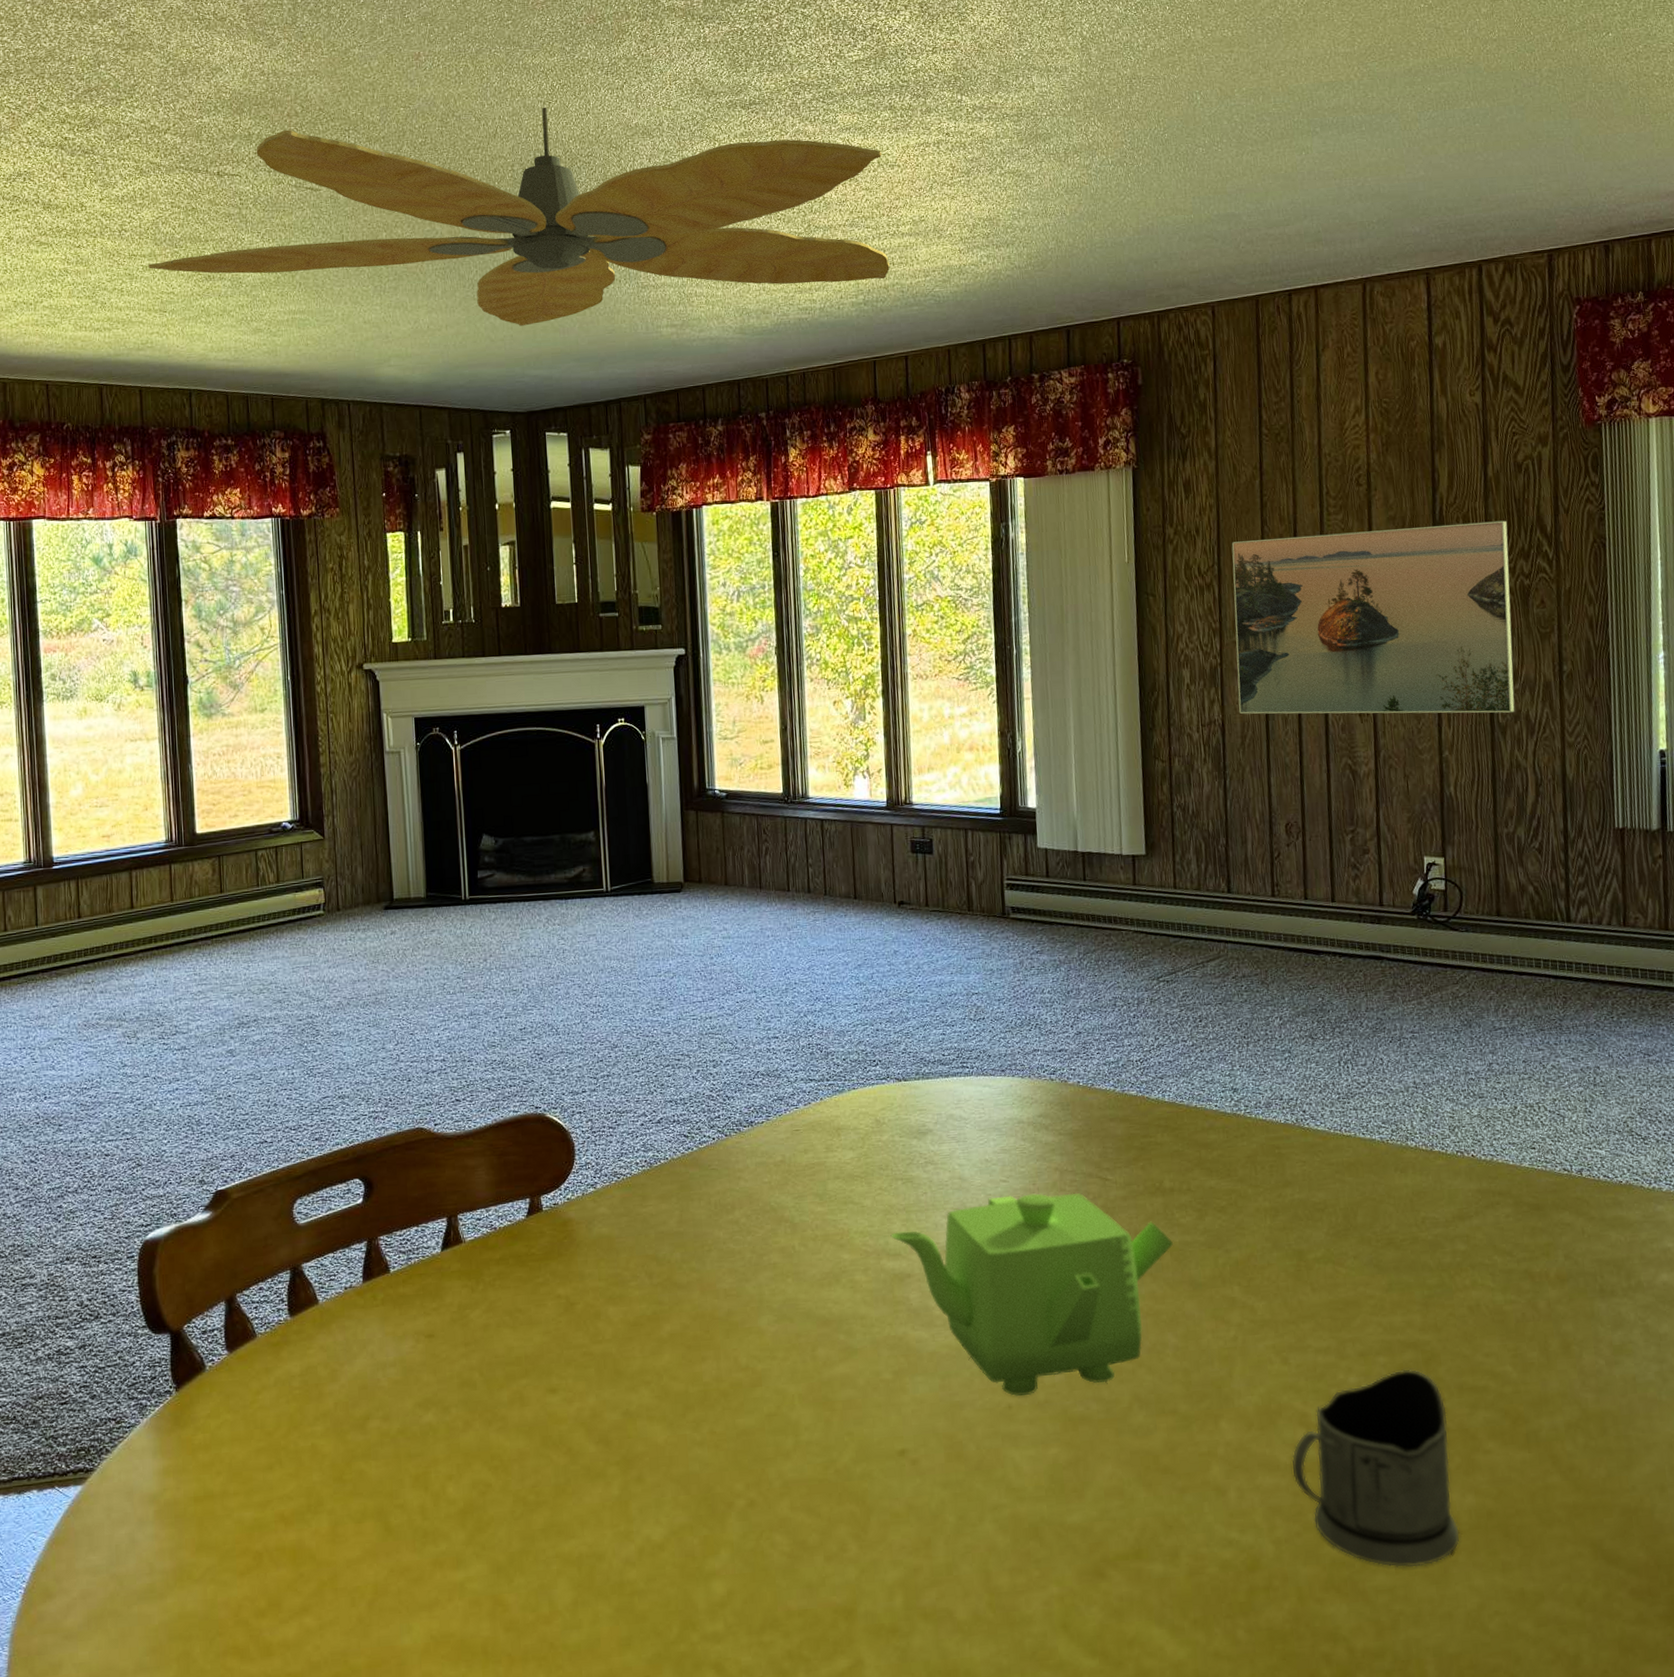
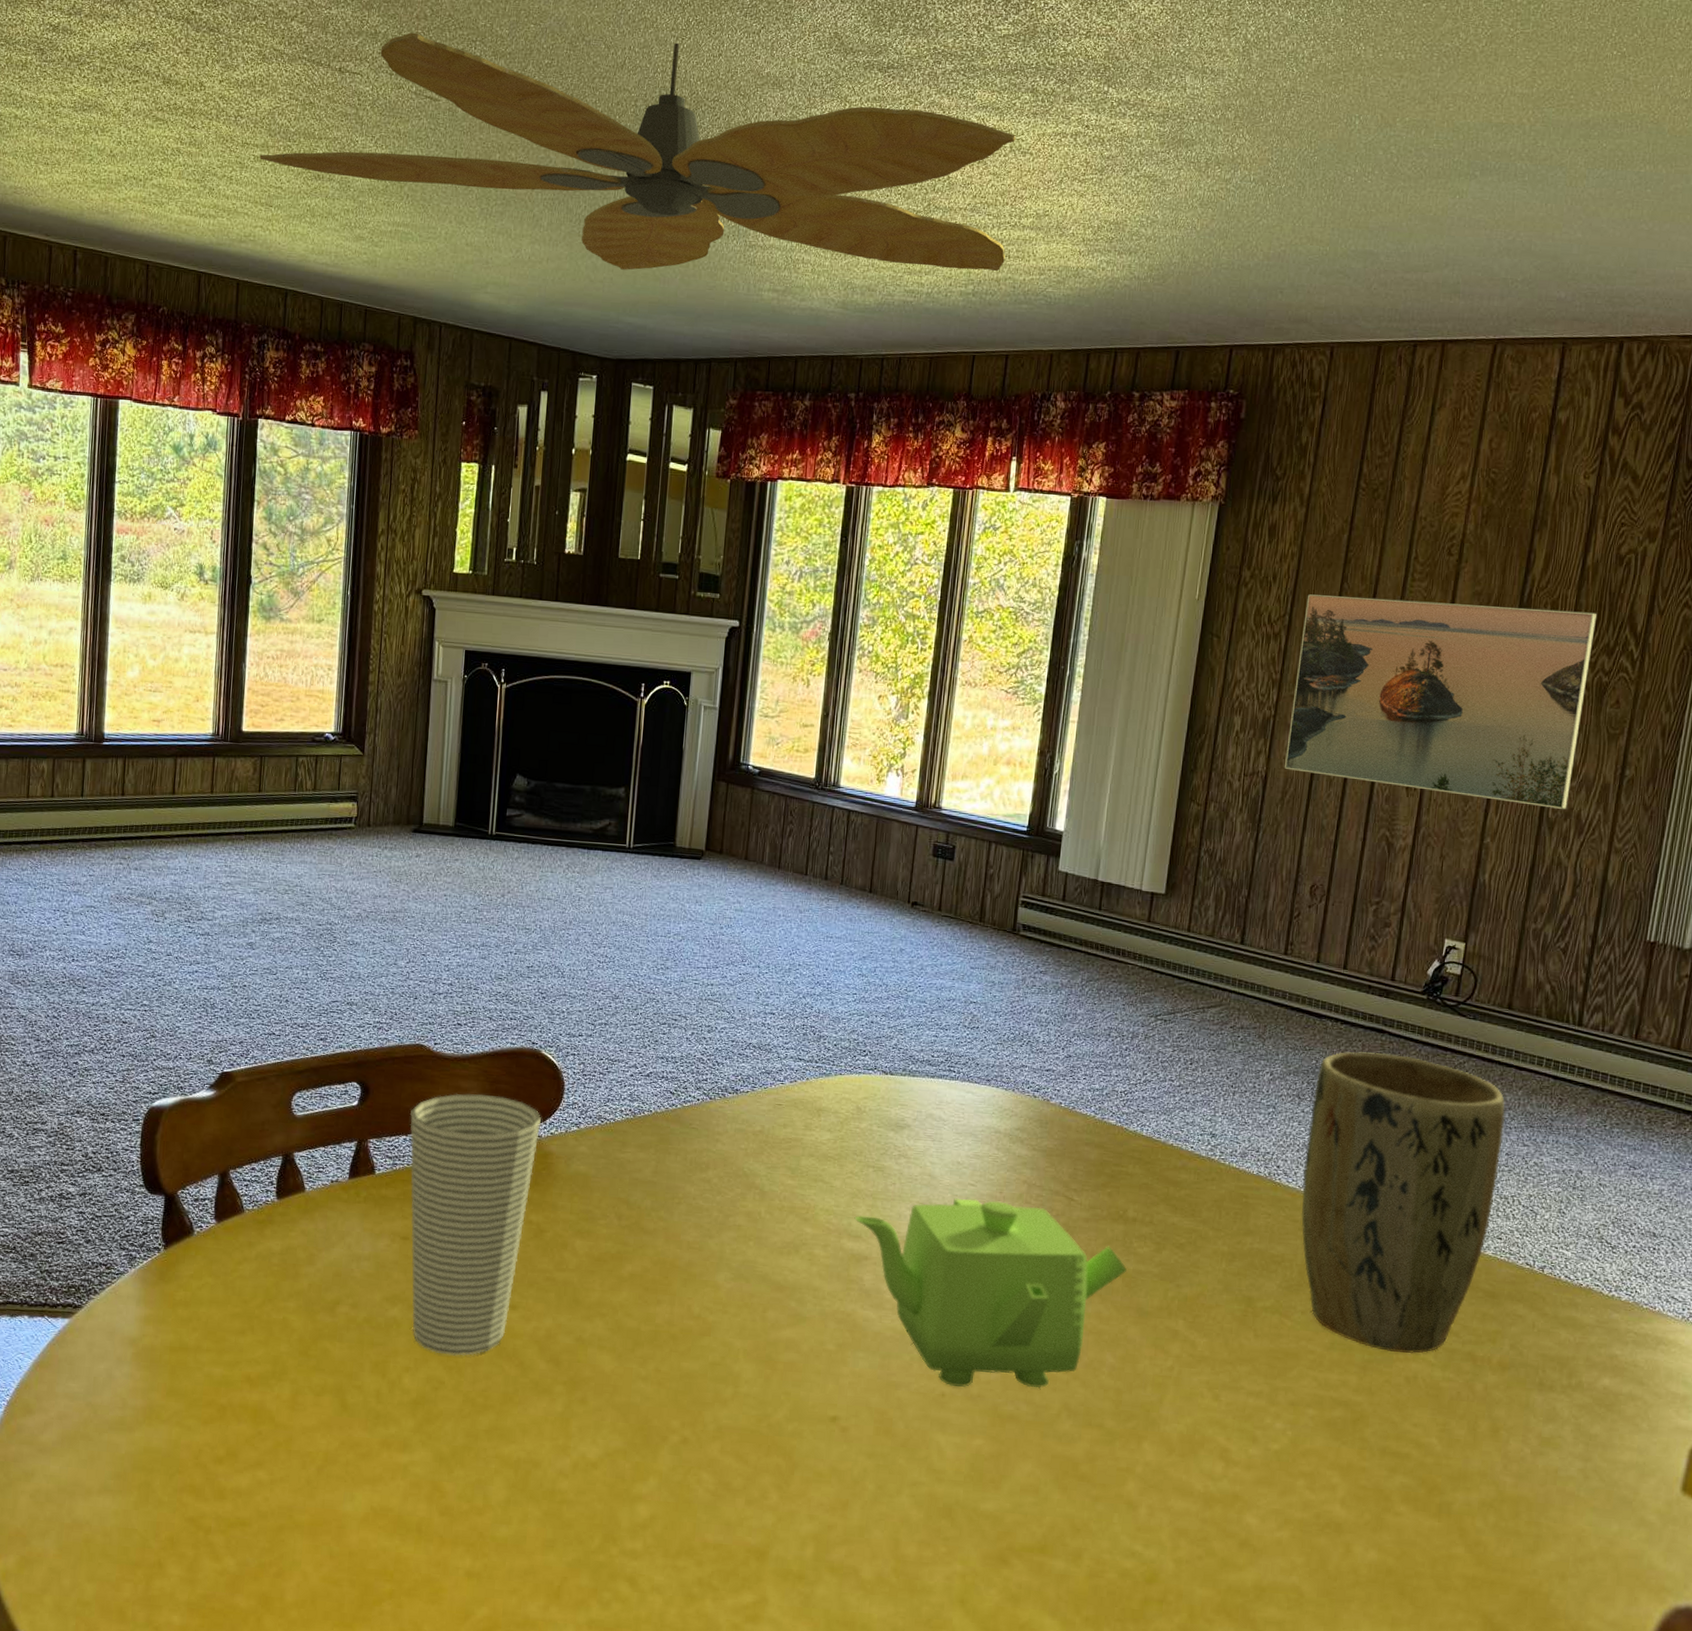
cup: none [419,1168,556,1455] -> present [410,1093,541,1356]
tea glass holder: present [1291,1369,1459,1568] -> none [1204,1424,1365,1607]
plant pot: none [1325,978,1521,1283] -> present [1301,1051,1505,1354]

